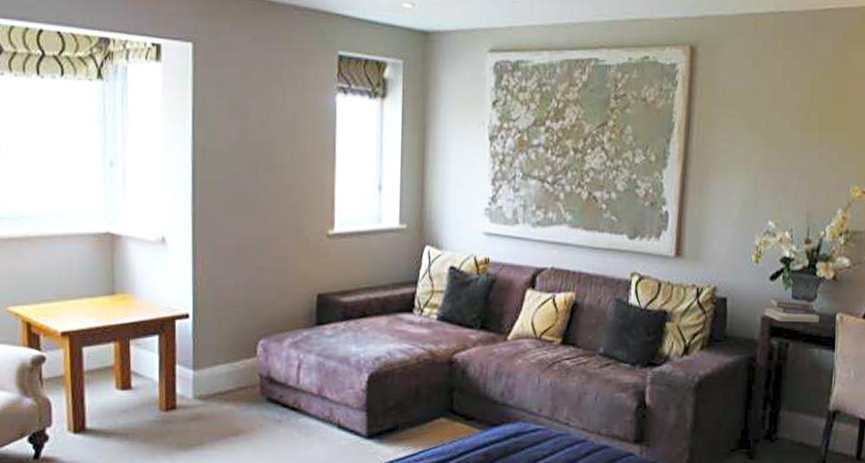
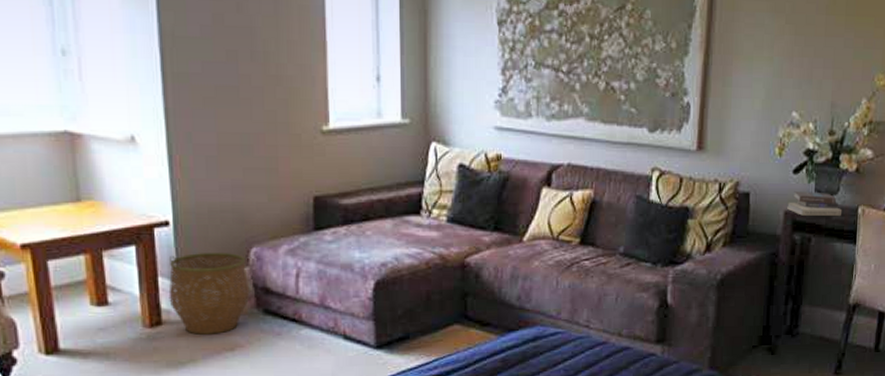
basket: none [184,343,256,420] -> present [168,252,250,335]

